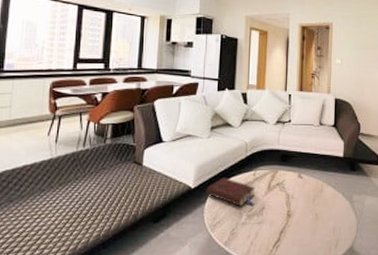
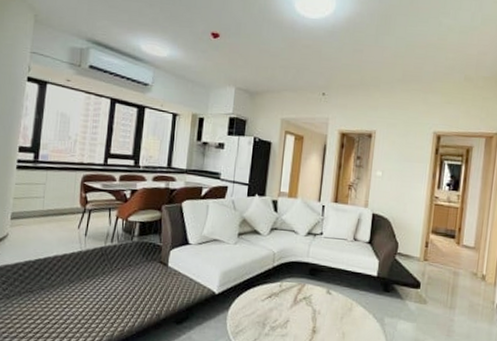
book: present [207,178,255,207] -> none [231,286,281,317]

